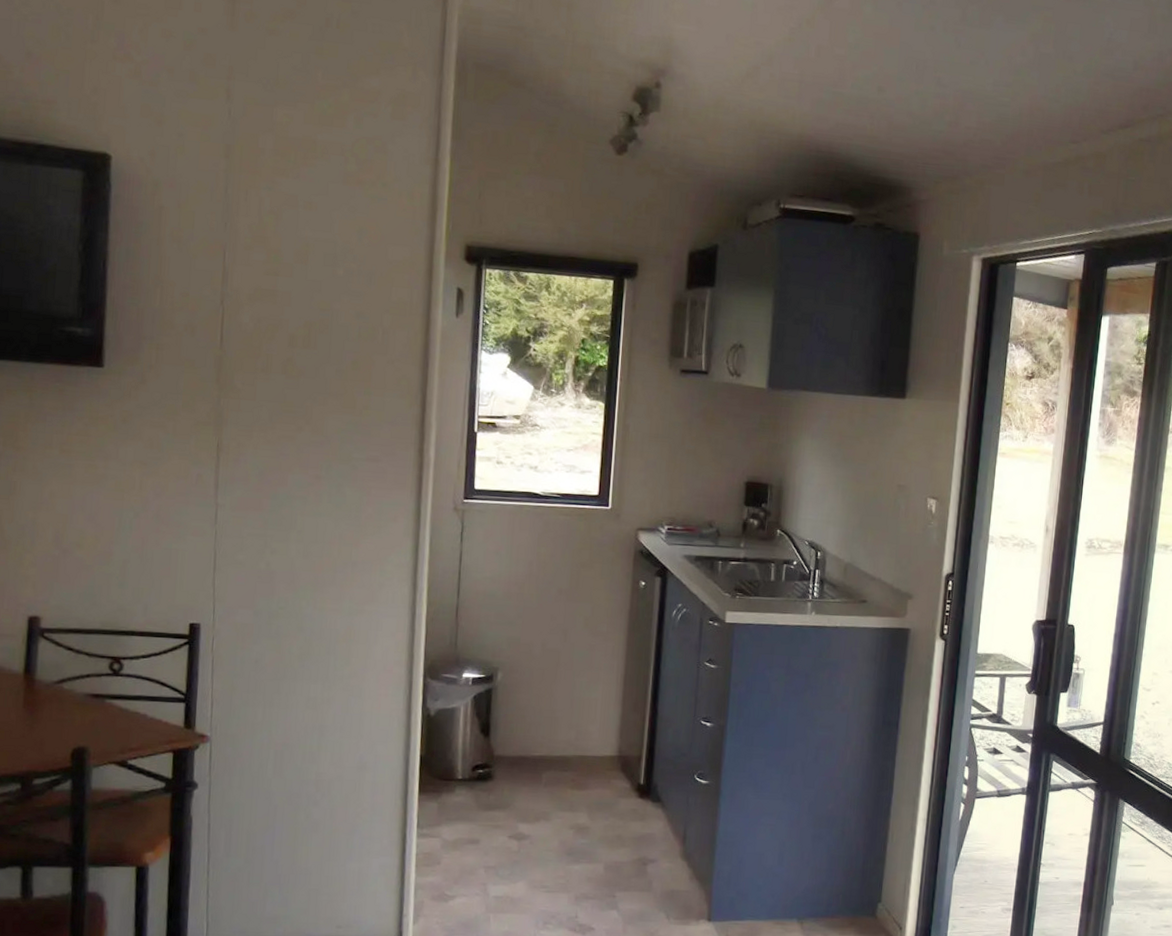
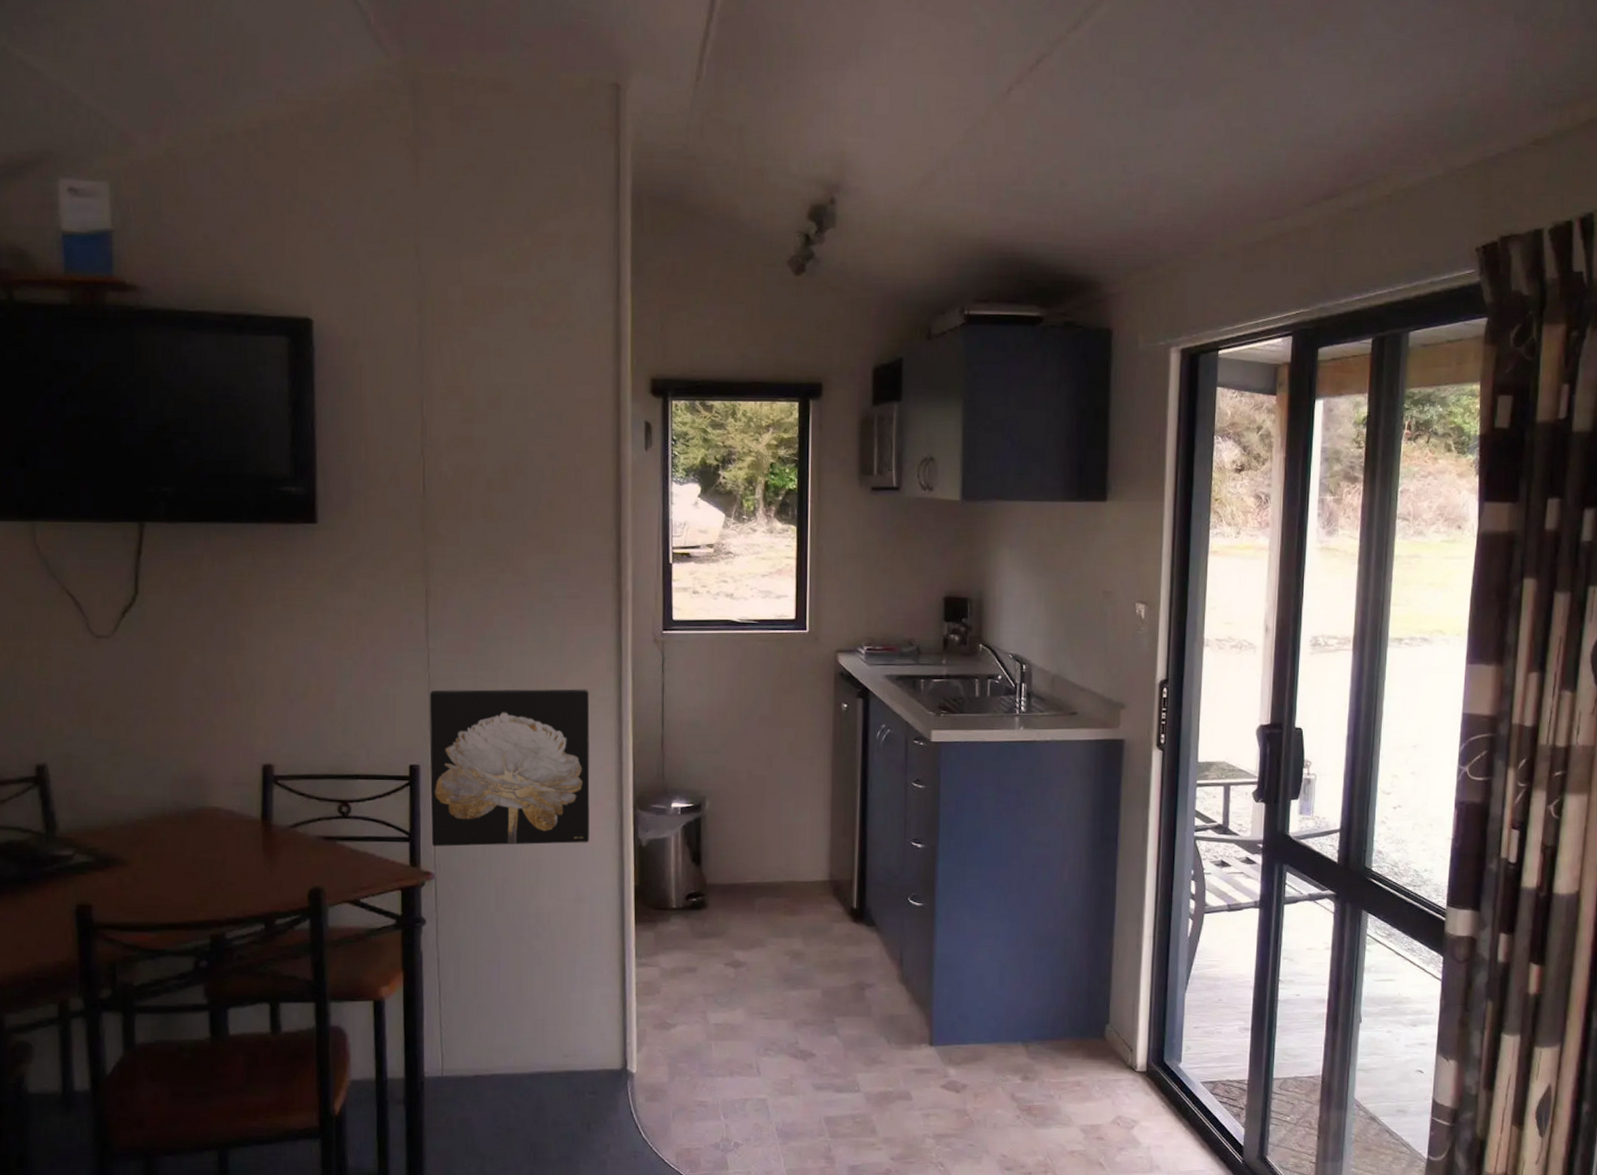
wall art: none [208,547,384,711] -> present [429,689,590,847]

